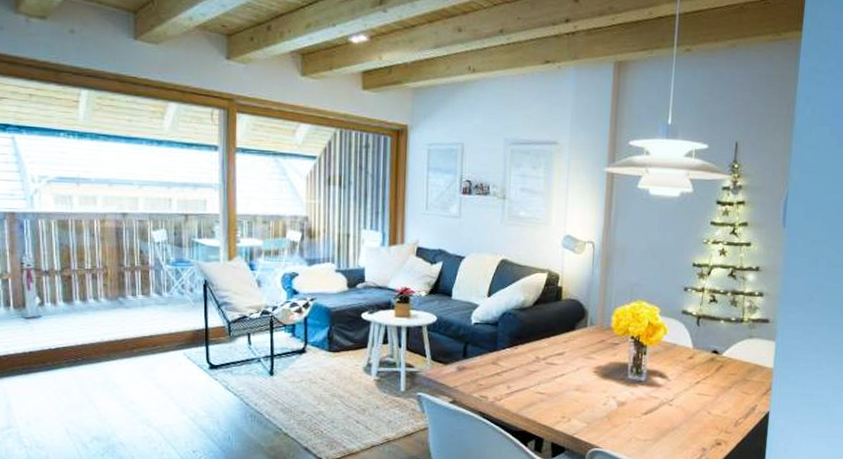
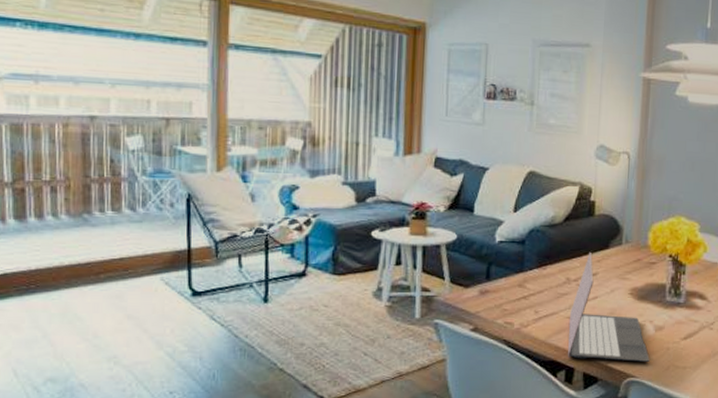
laptop: none [537,334,613,434] -> present [568,253,650,362]

